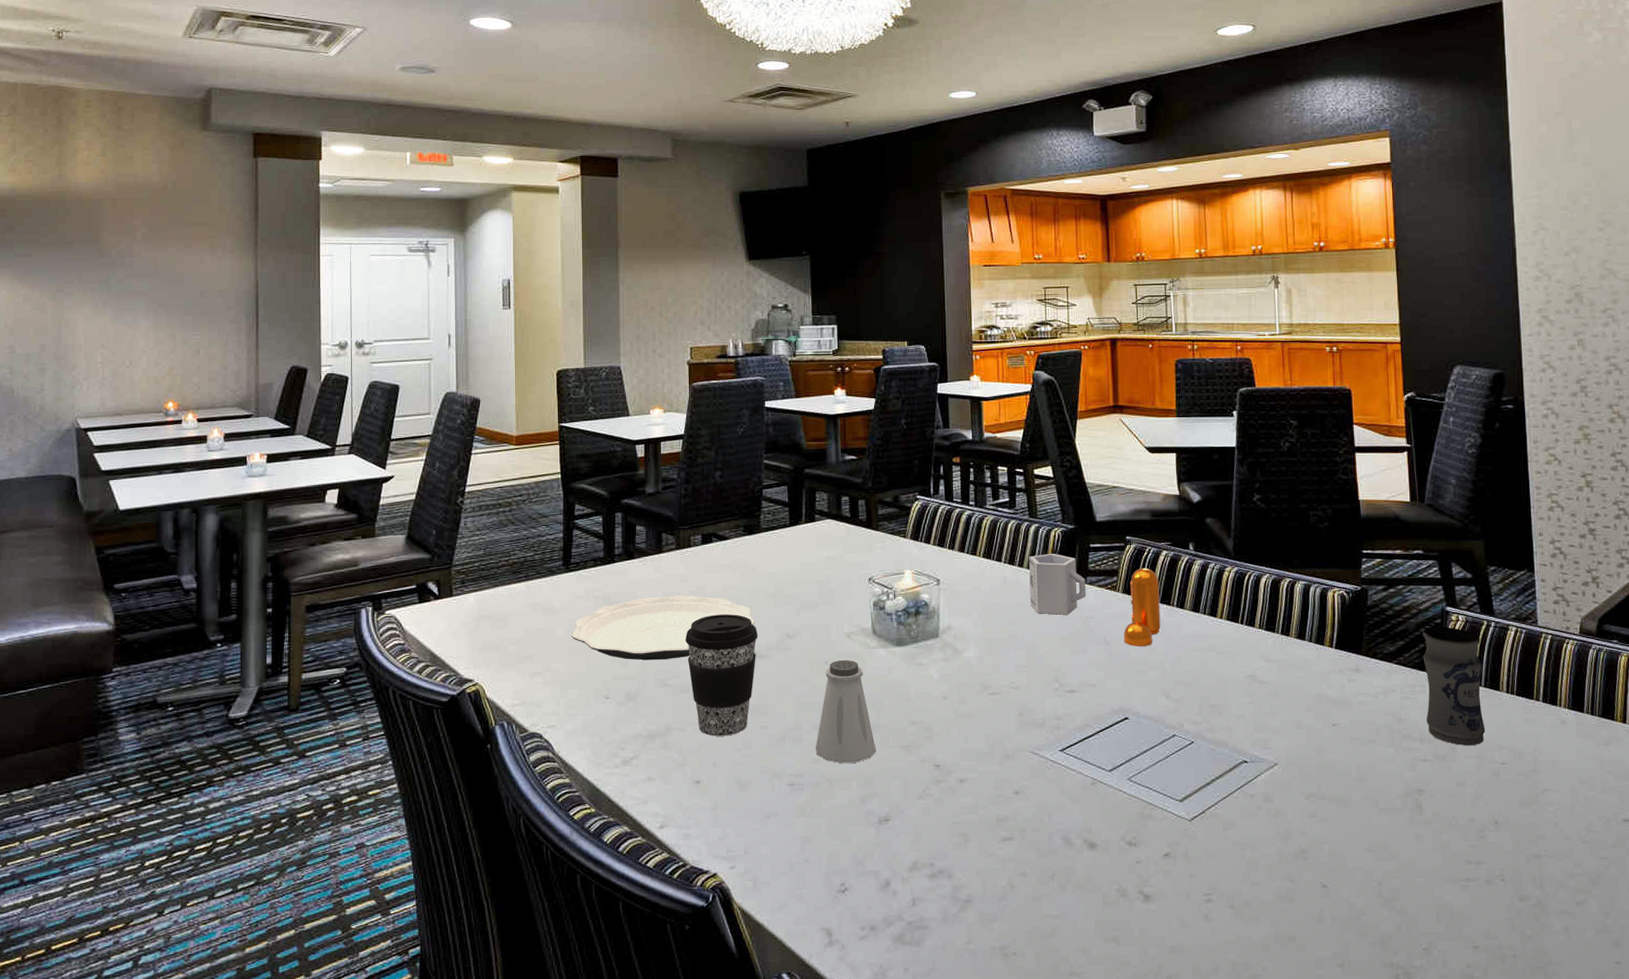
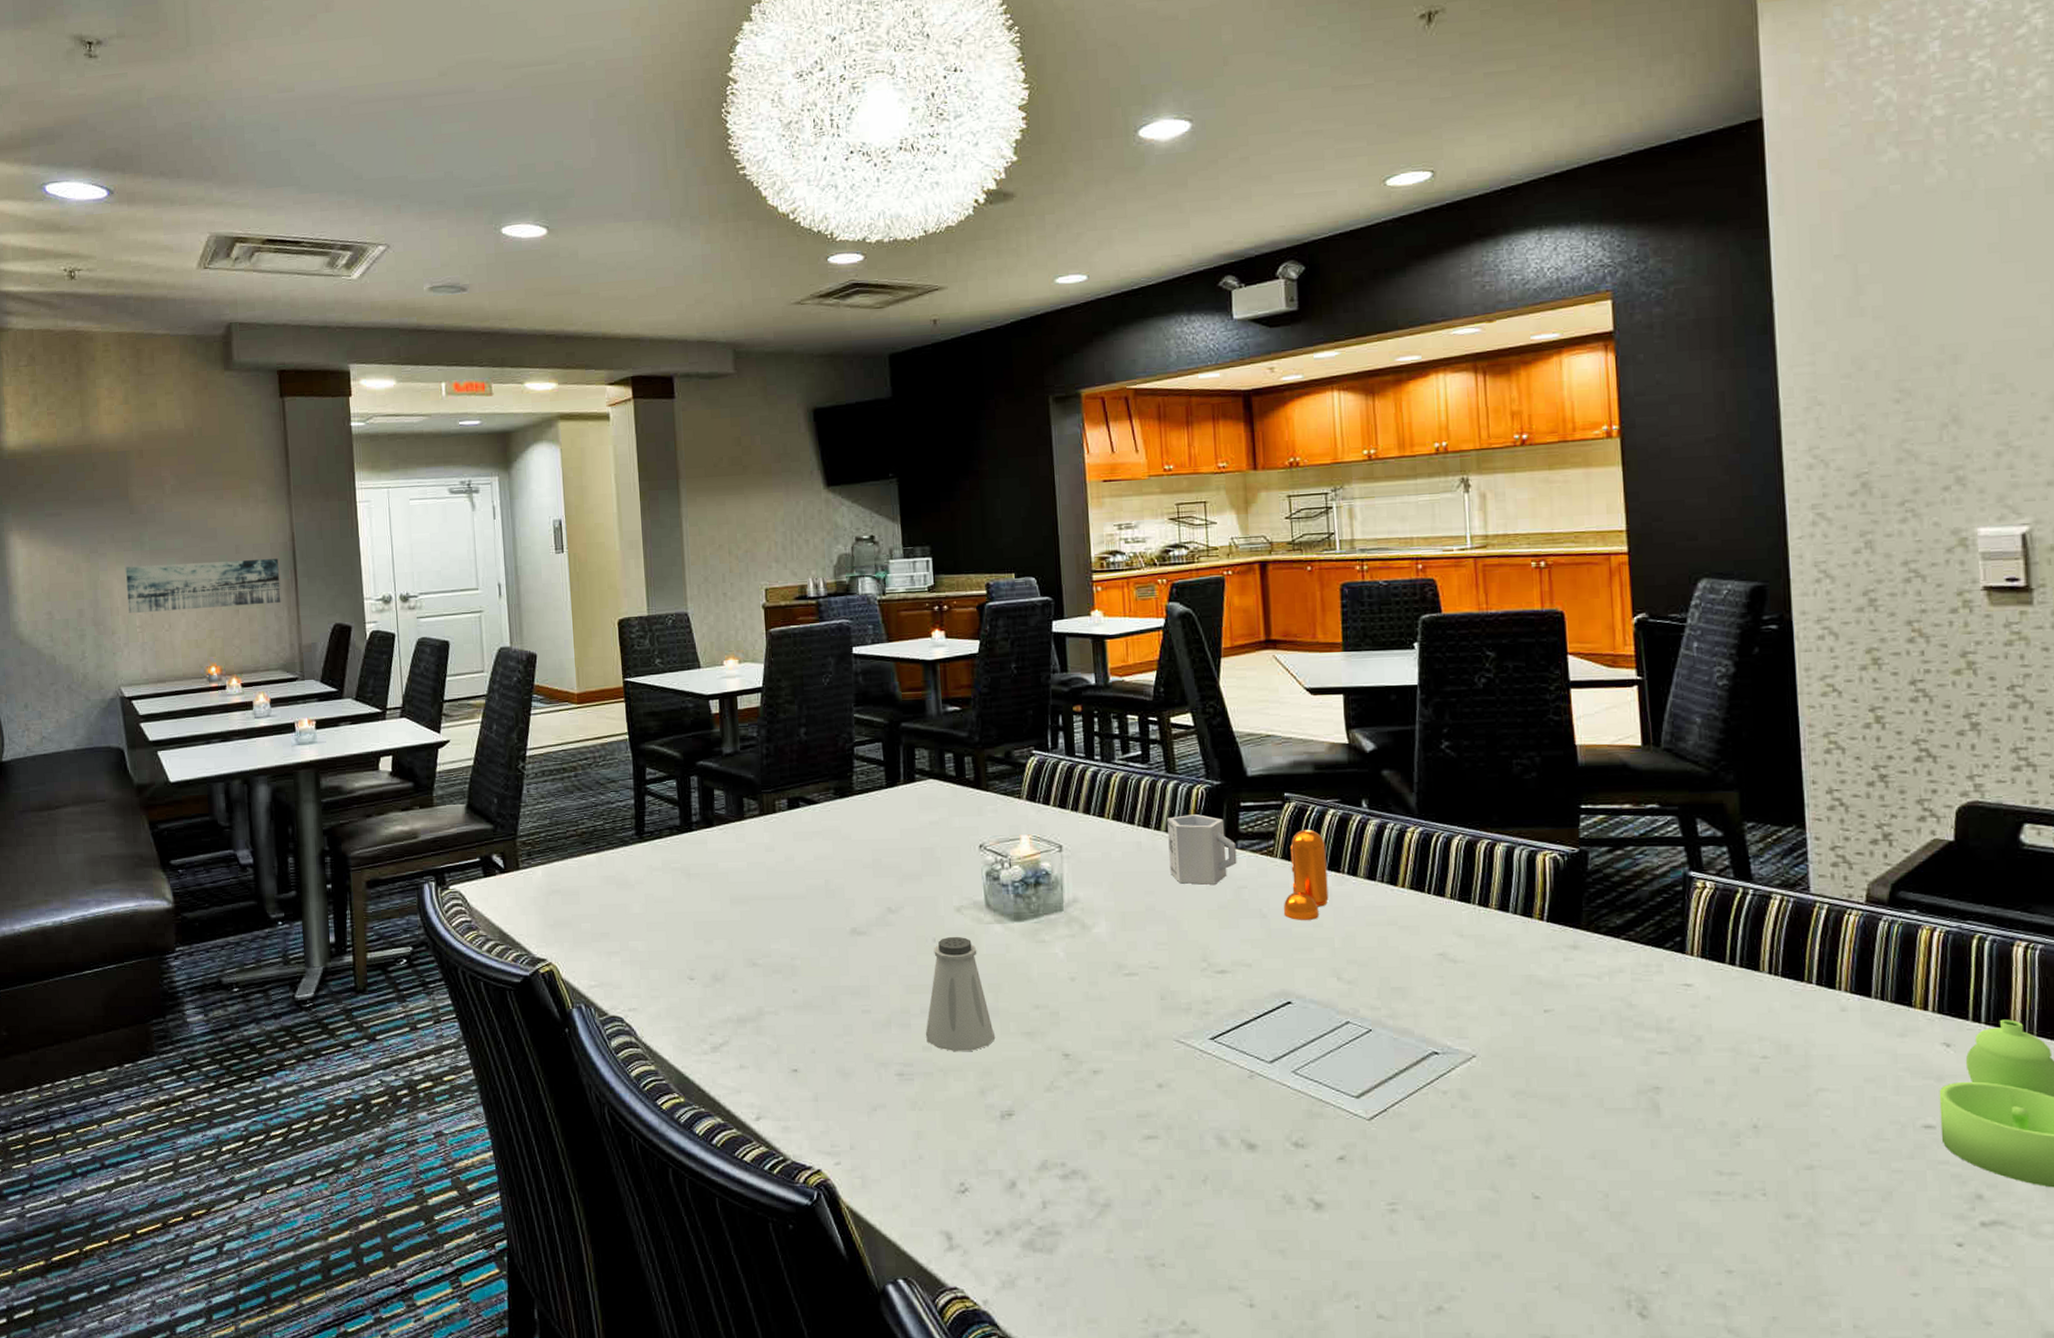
wall art: none [91,304,242,350] -> present [126,558,281,613]
plate: present [571,595,756,661] -> none [649,866,852,938]
coffee cup: present [685,614,758,736] -> none [774,886,856,1021]
jar: present [1423,626,1486,746] -> none [1659,895,1741,1037]

